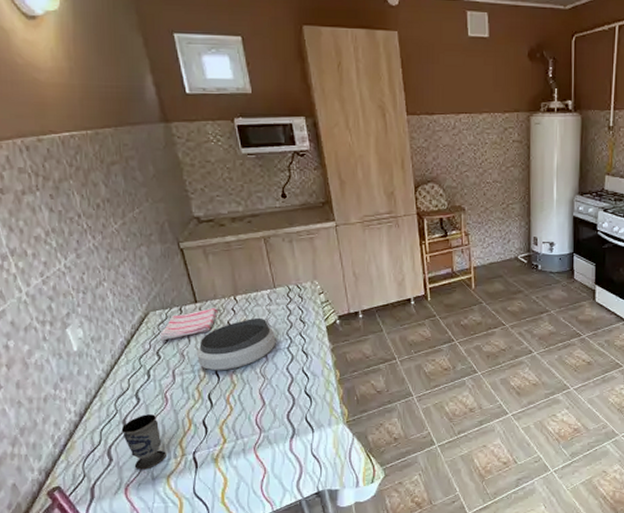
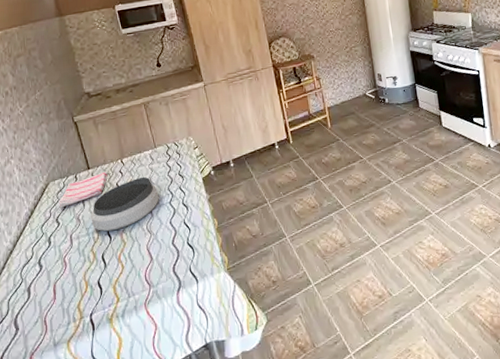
cup: present [121,414,166,470] -> none [26,280,66,337]

